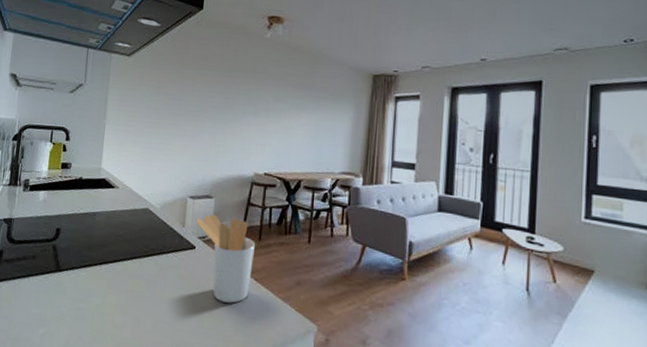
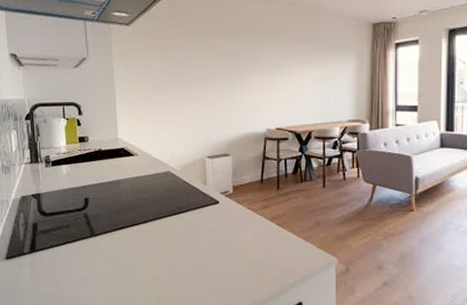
utensil holder: present [195,213,255,303] -> none [216,170,274,247]

